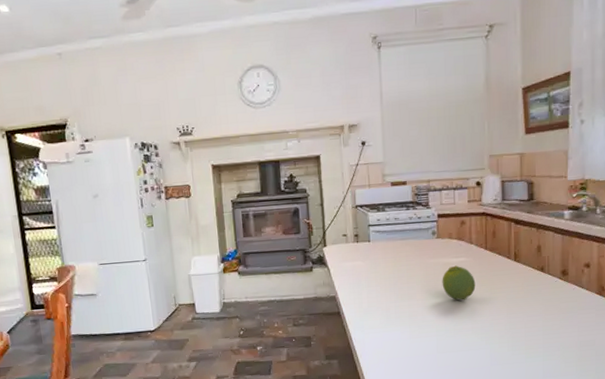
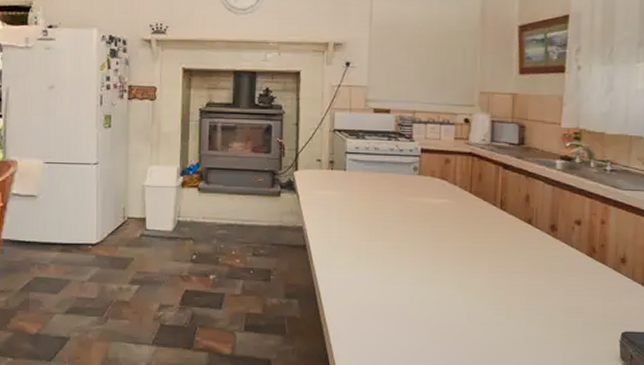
fruit: present [442,265,476,300] -> none [420,207,457,247]

